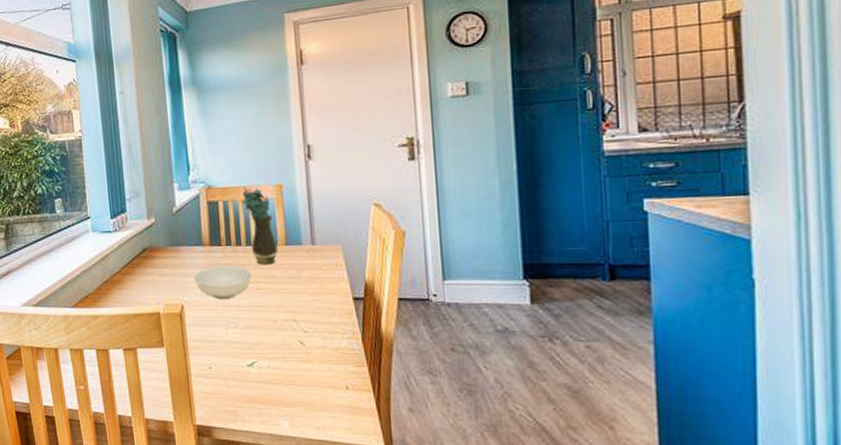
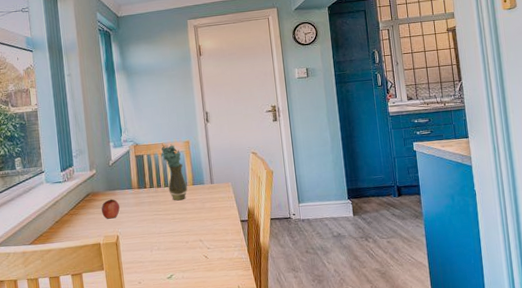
fruit: none [162,257,186,283] -> present [101,199,120,219]
bowl: present [194,265,252,300] -> none [126,202,169,229]

